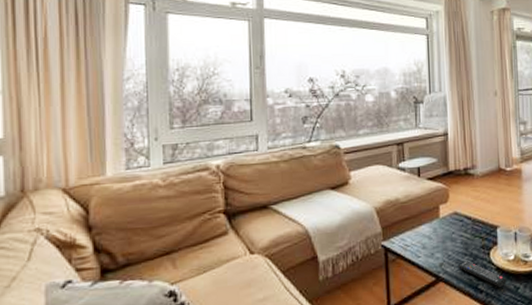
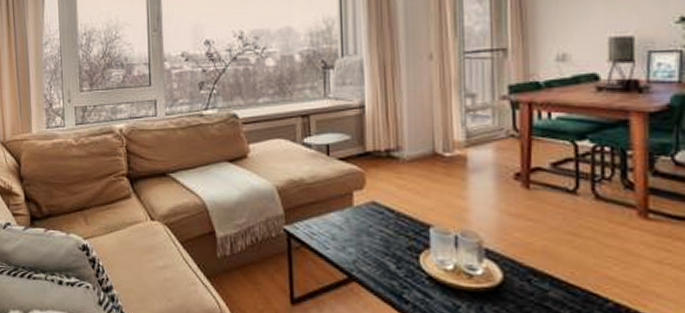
remote control: present [459,261,506,287] -> none [377,262,442,301]

